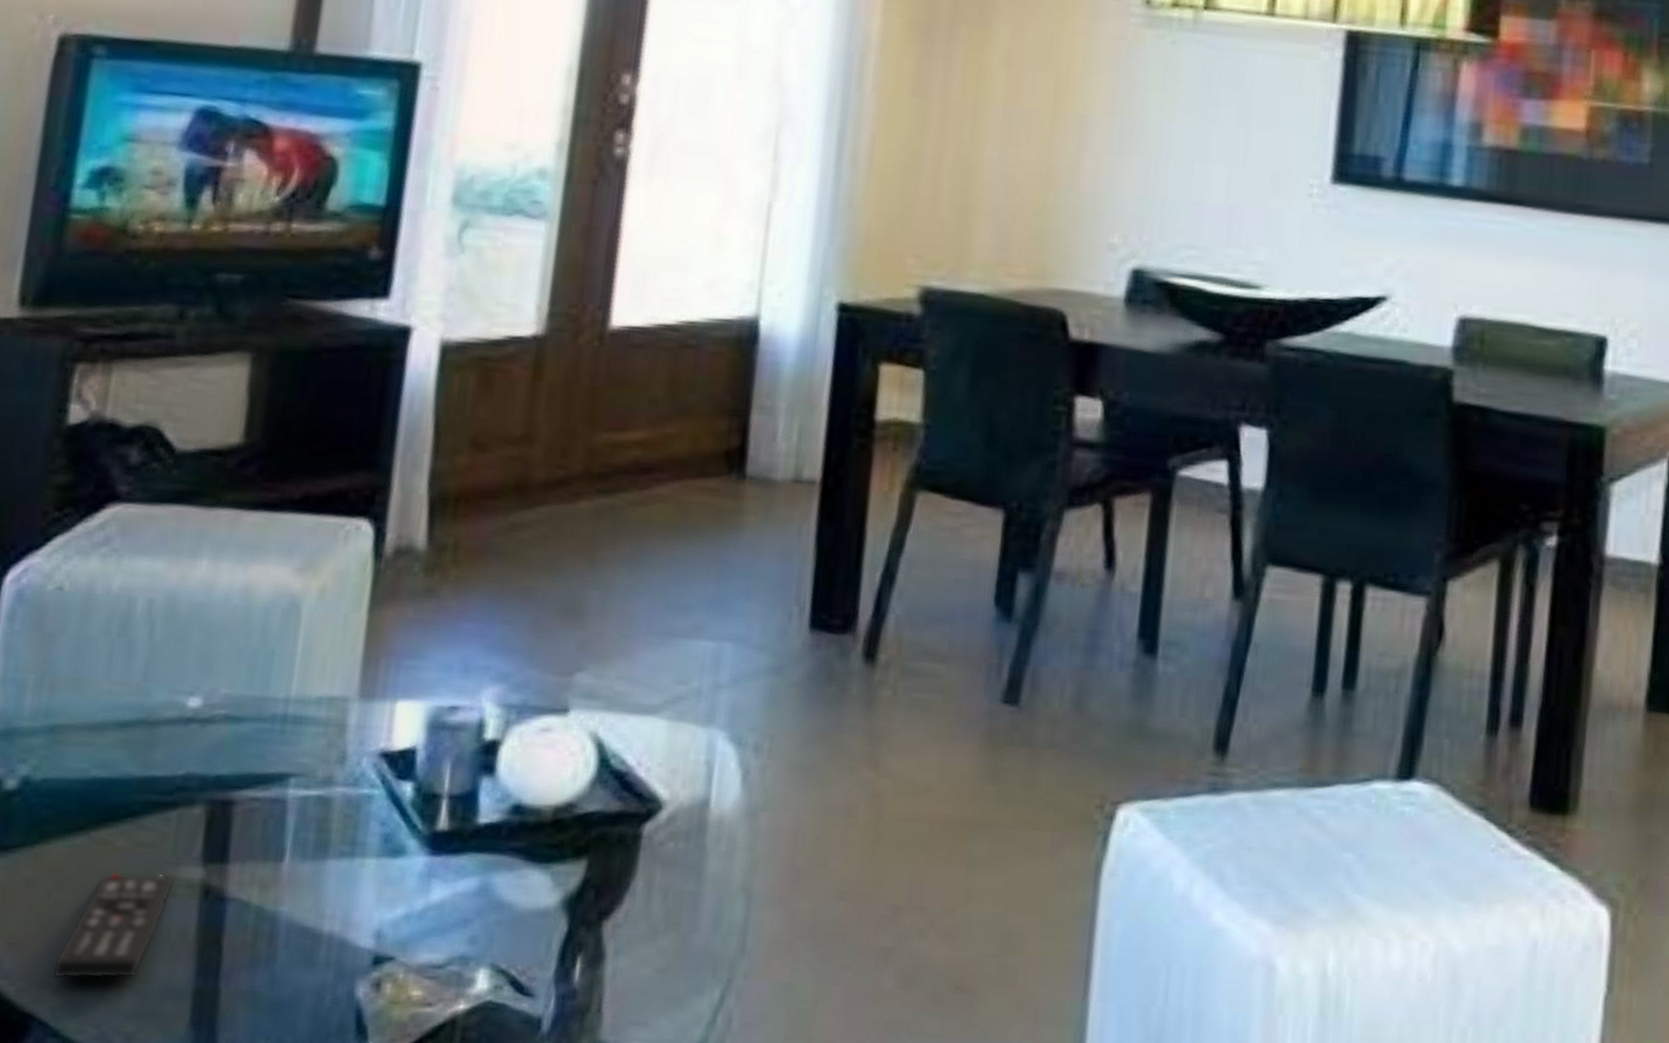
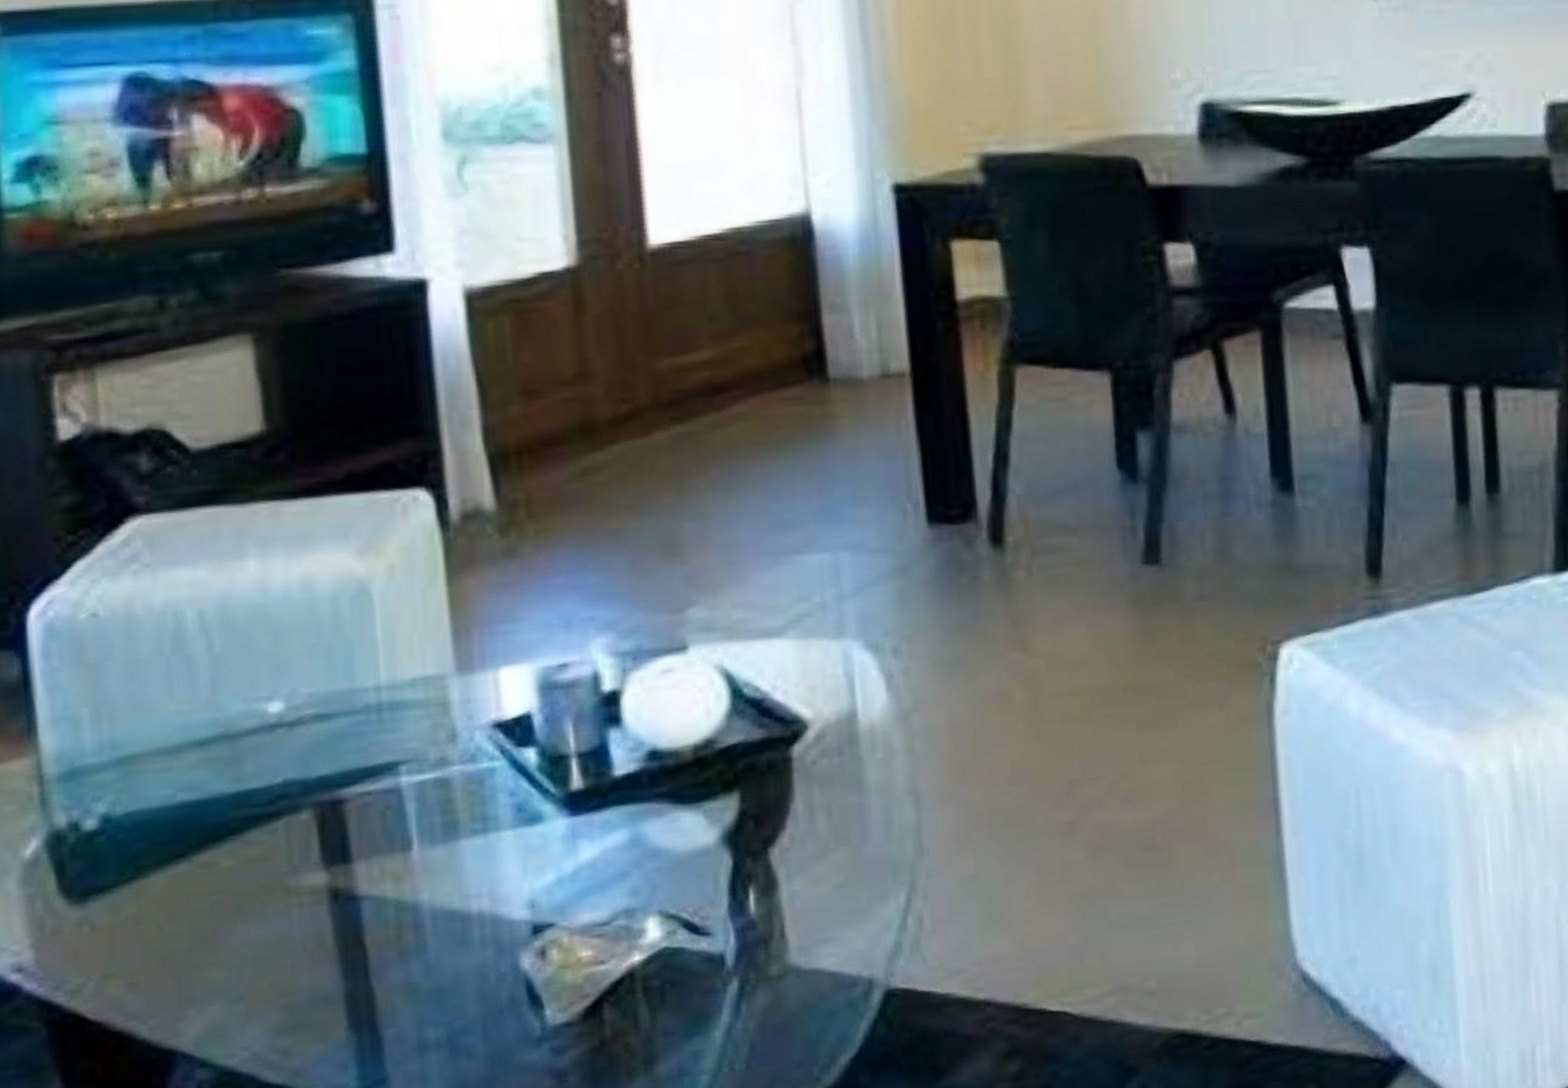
remote control: present [52,872,175,980] -> none [184,885,298,1010]

